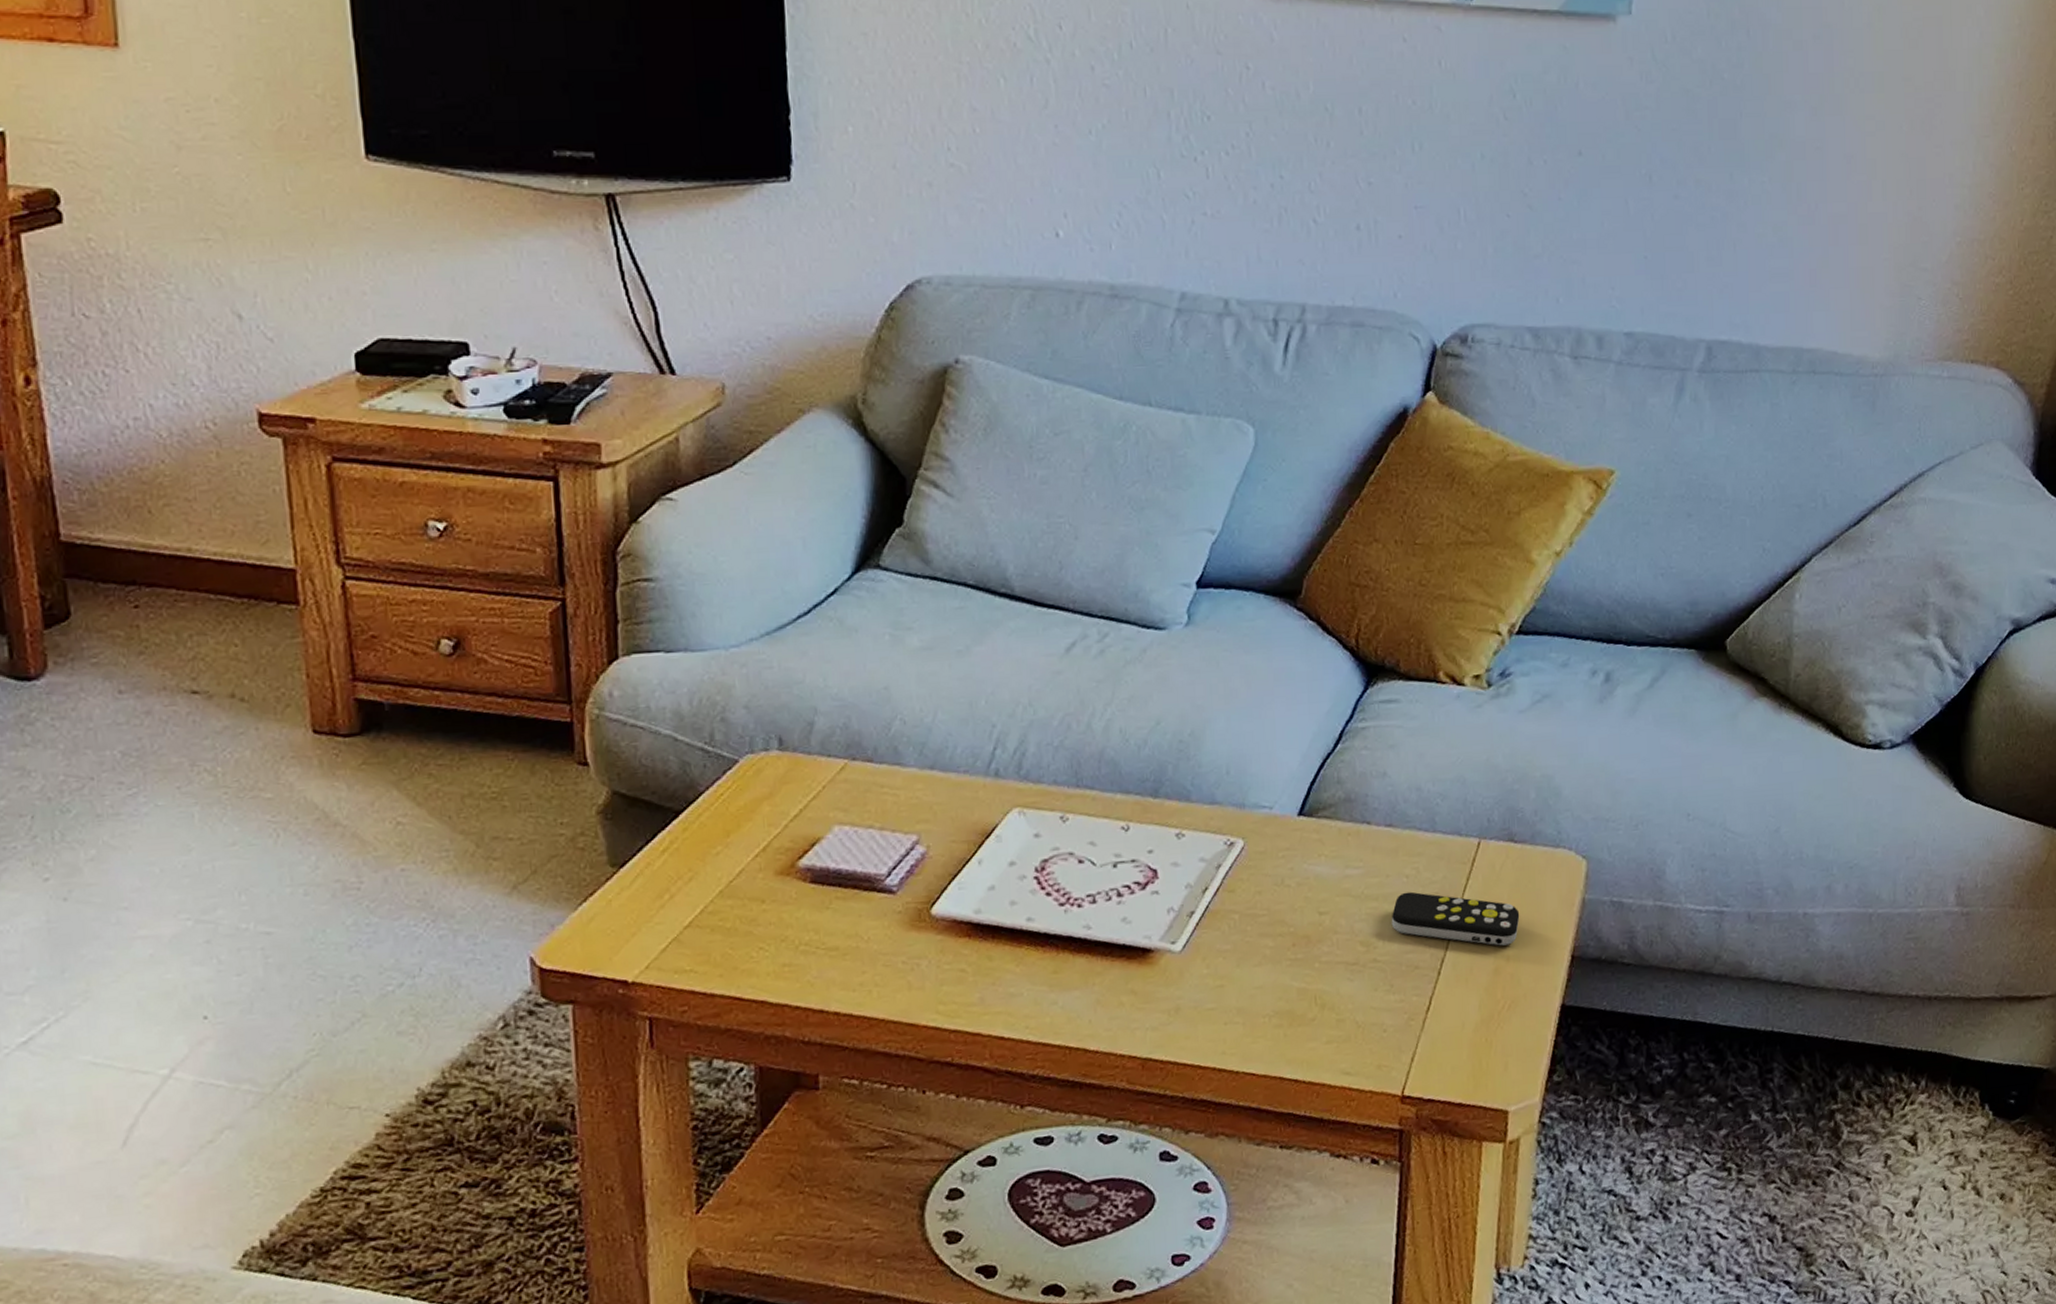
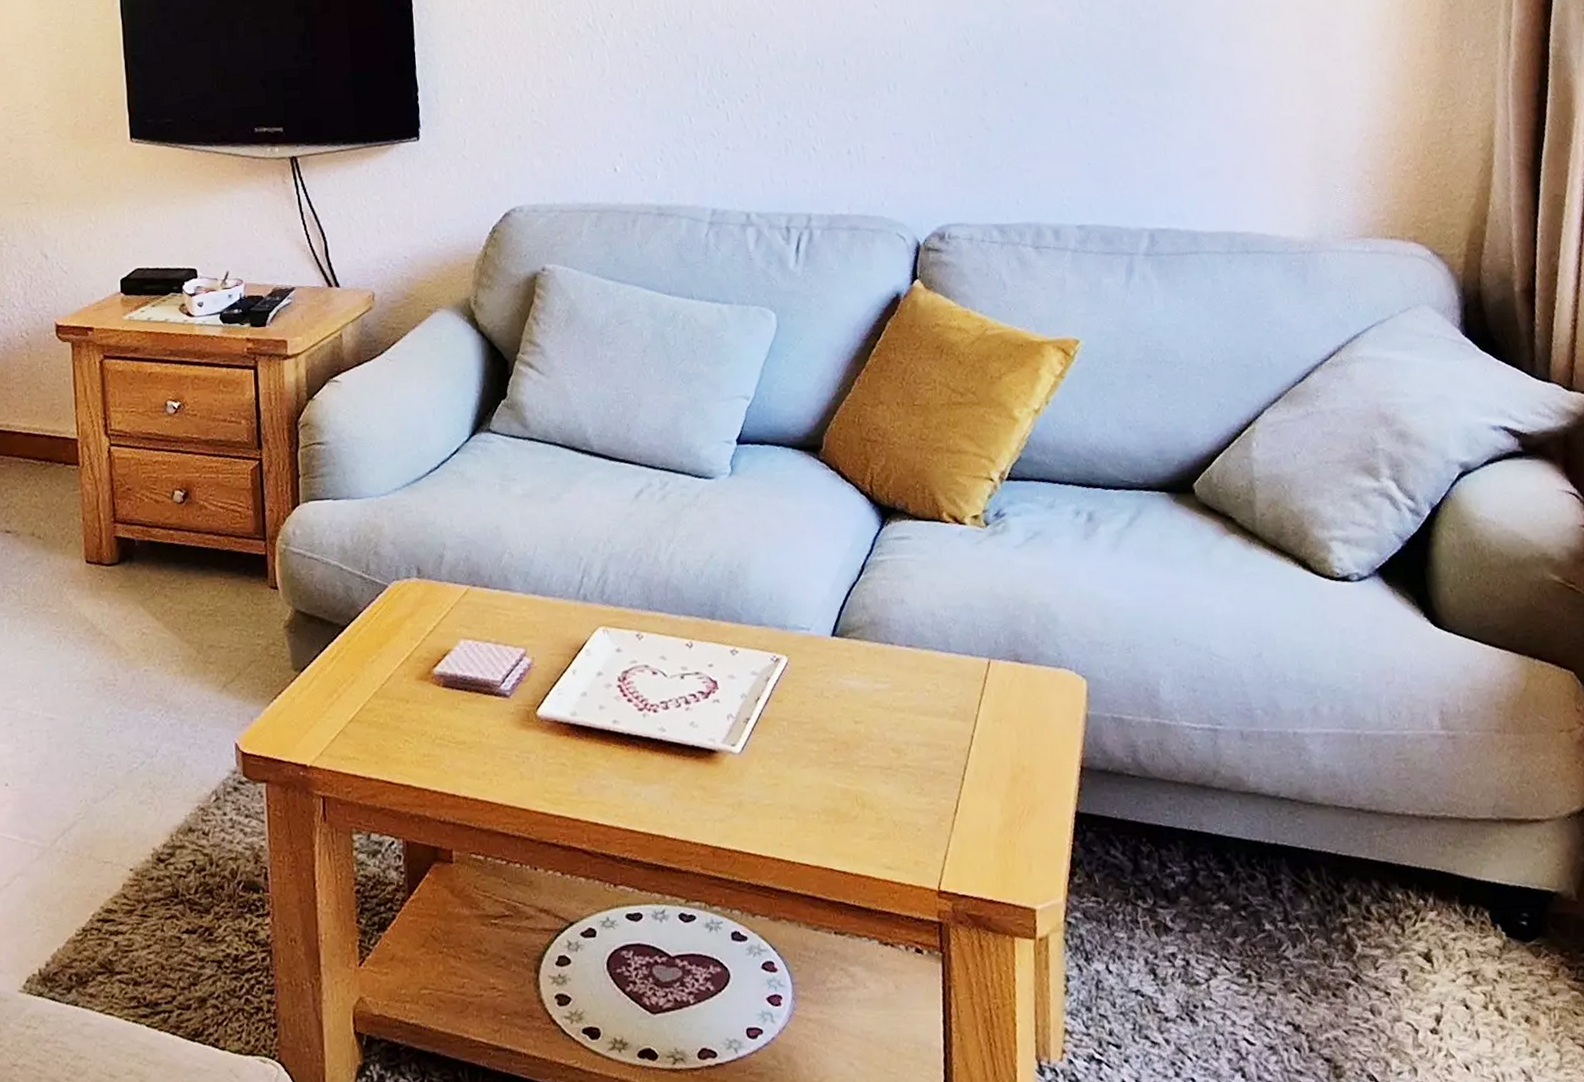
remote control: present [1391,891,1520,946] -> none [917,705,1031,756]

